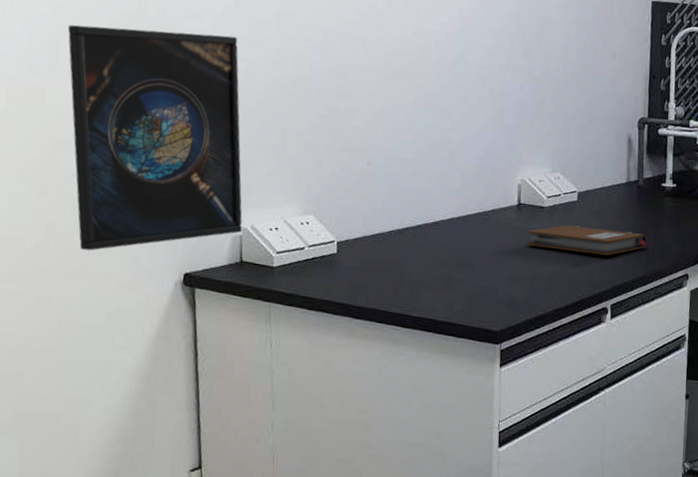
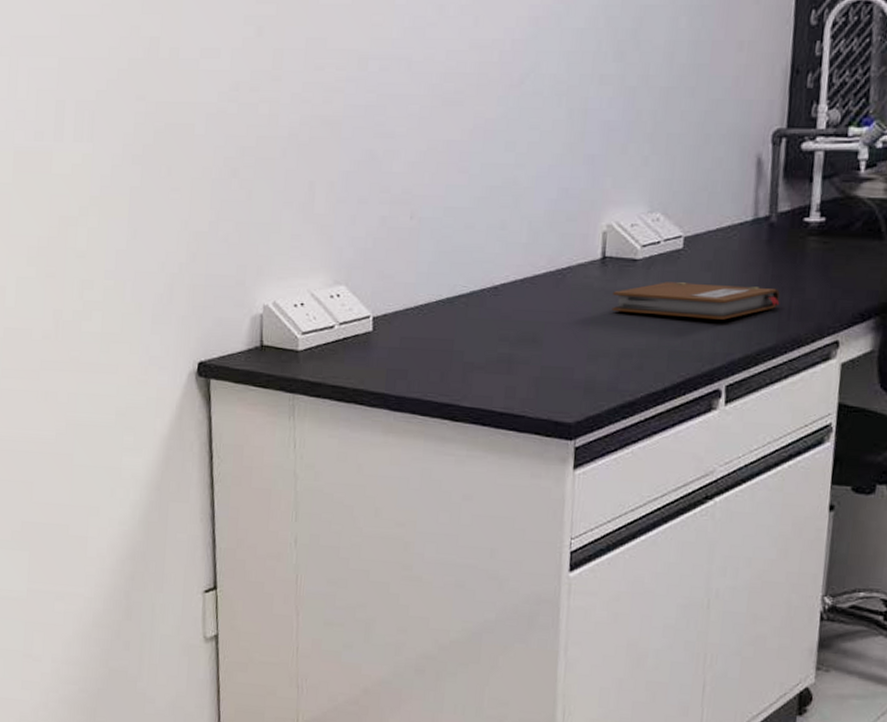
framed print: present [67,25,243,251] -> none [74,73,264,340]

